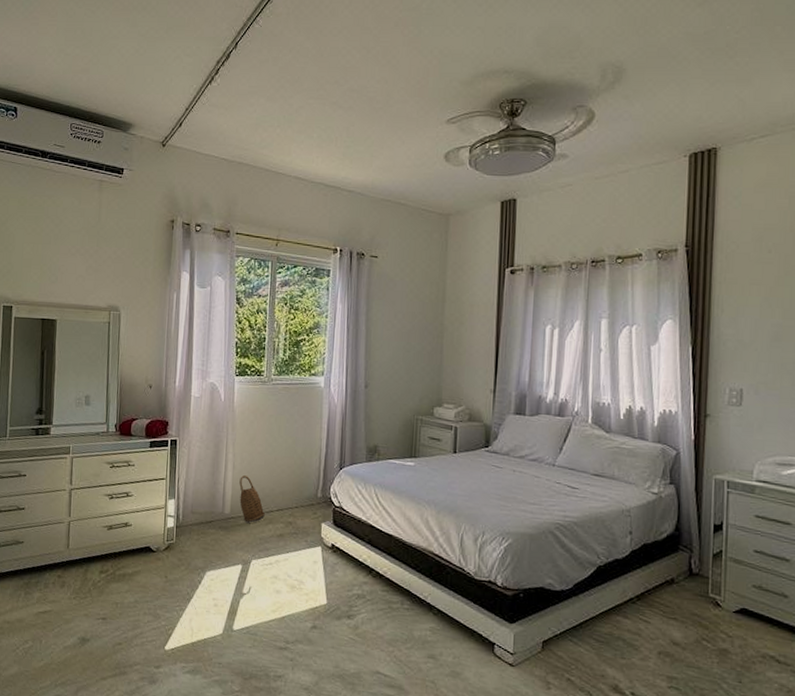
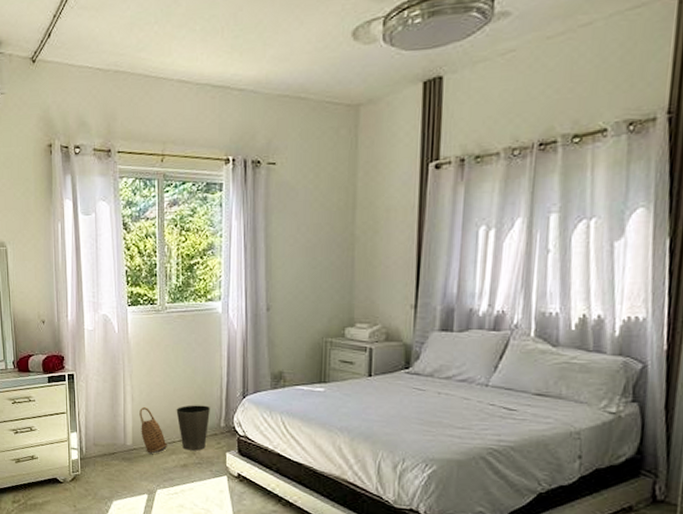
waste basket: none [275,474,308,521] -> present [176,405,210,451]

